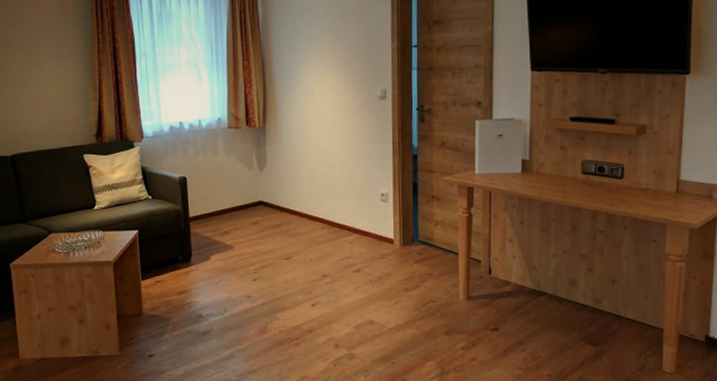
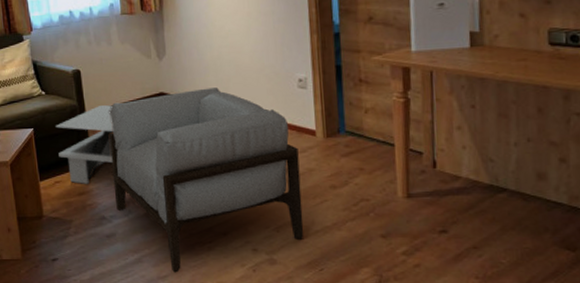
side table: none [159,210,215,284] -> present [55,104,115,184]
armchair: none [211,198,380,367] -> present [109,87,304,273]

